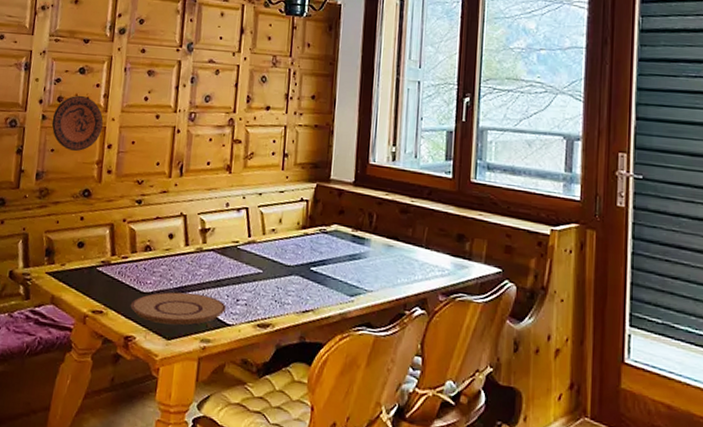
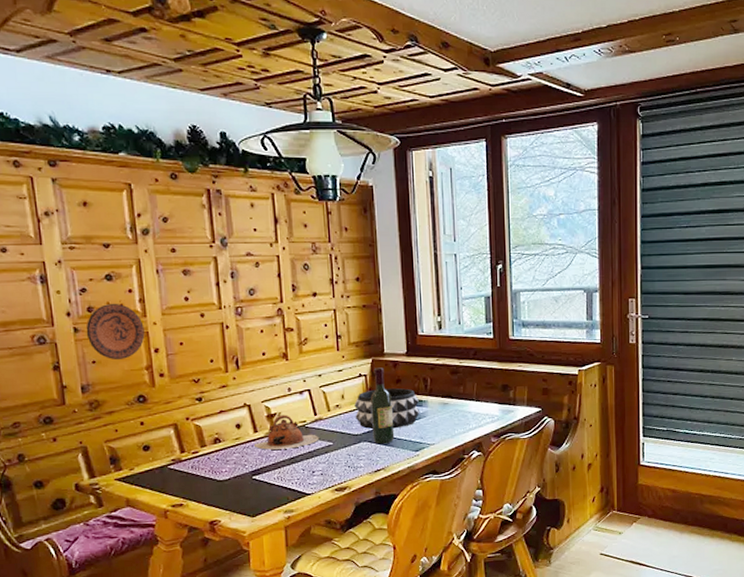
plate: present [130,291,226,325] -> none [209,472,303,505]
teapot: none [183,231,250,270] -> present [254,414,319,450]
decorative bowl: none [290,217,361,266] -> present [354,388,419,429]
wine bottle: none [305,194,332,282] -> present [371,367,395,445]

